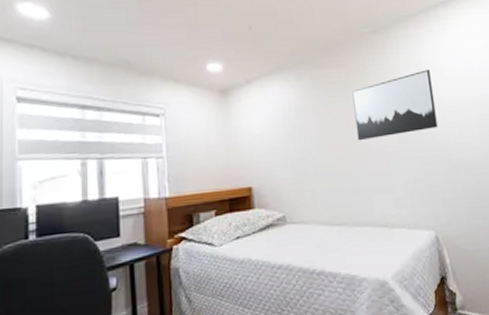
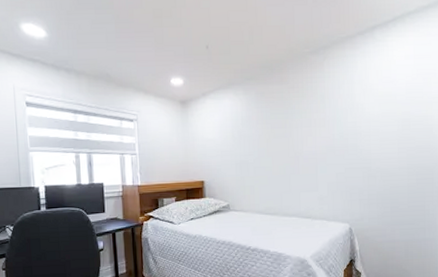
wall art: present [352,69,438,141] -> none [290,88,362,148]

